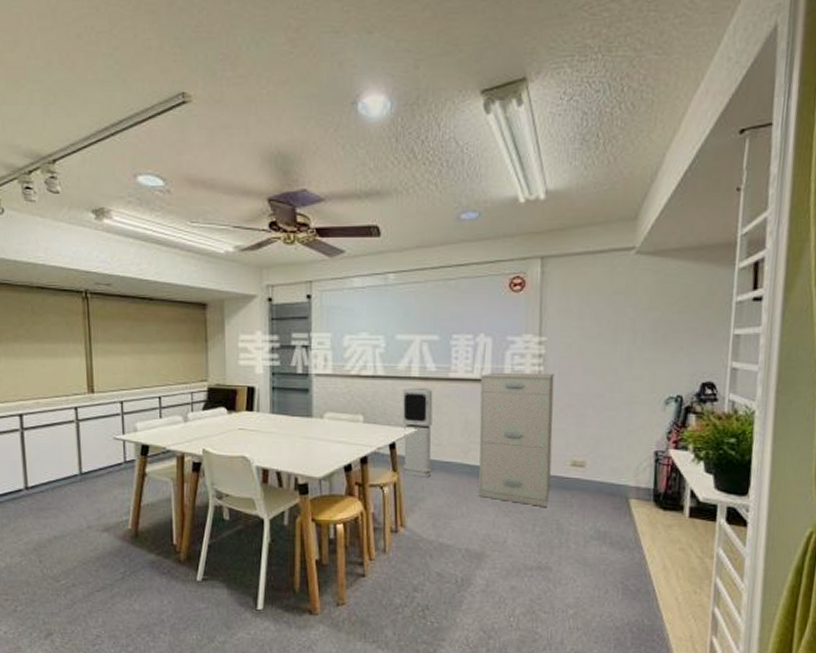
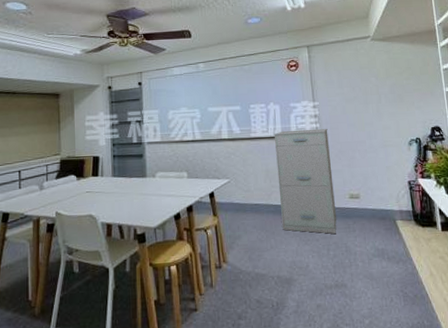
air purifier: present [402,387,433,478] -> none [216,146,245,219]

